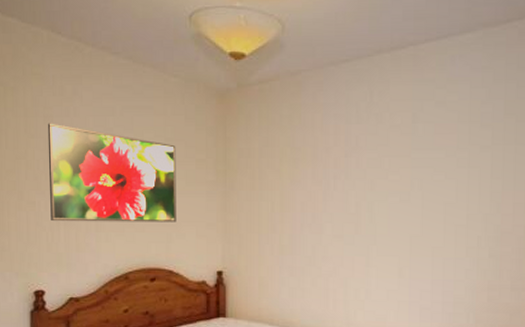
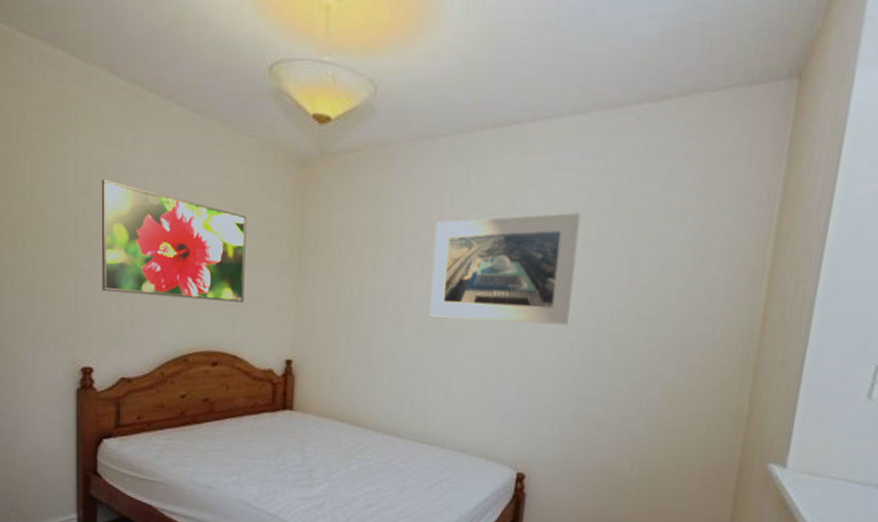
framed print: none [344,119,476,223] -> present [429,212,581,325]

